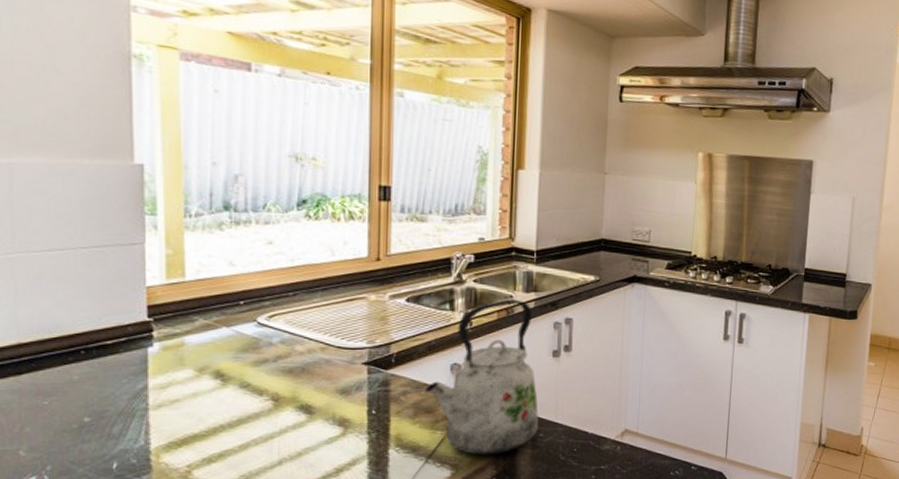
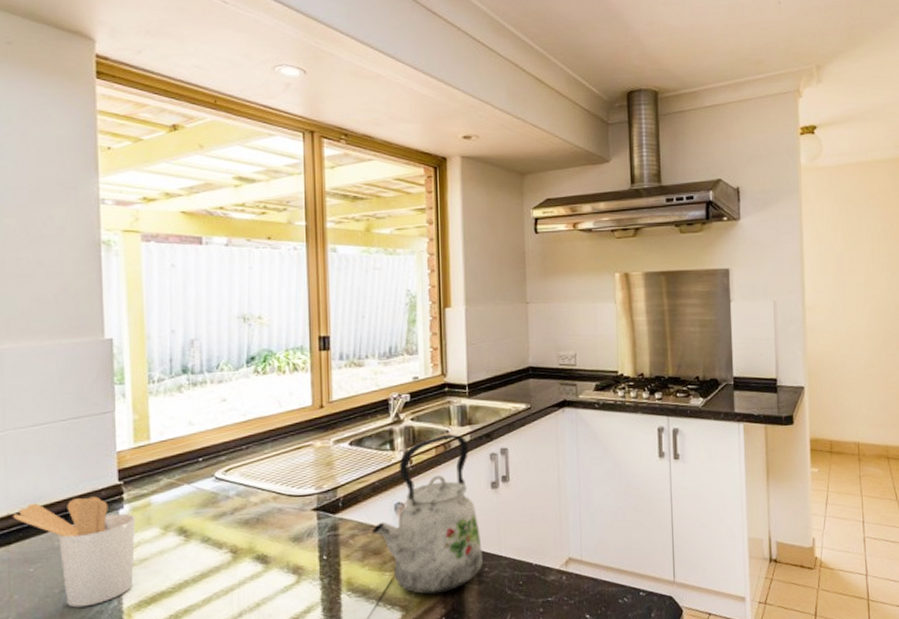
utensil holder: none [24,331,167,445] -> present [12,496,136,608]

